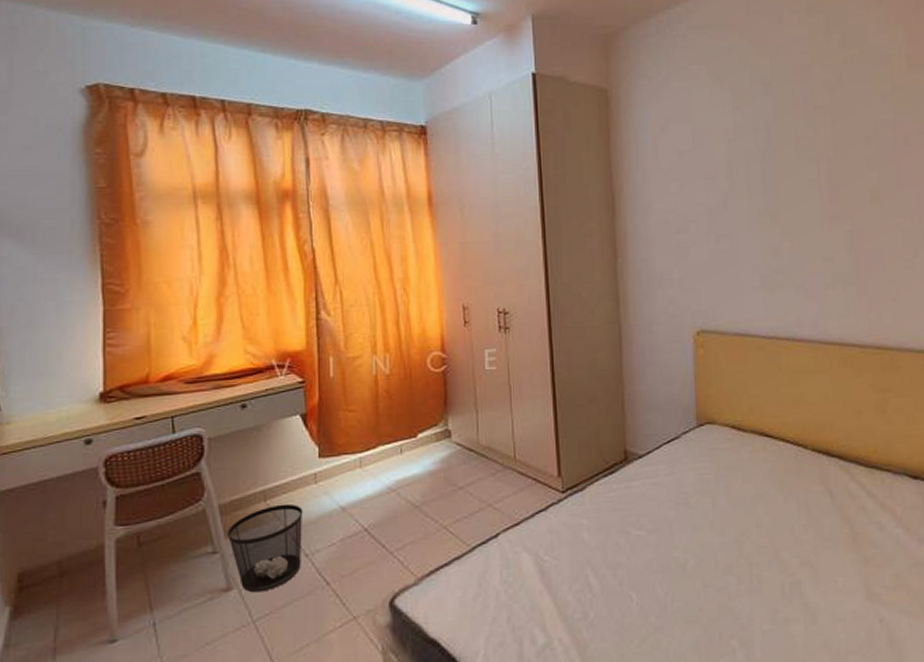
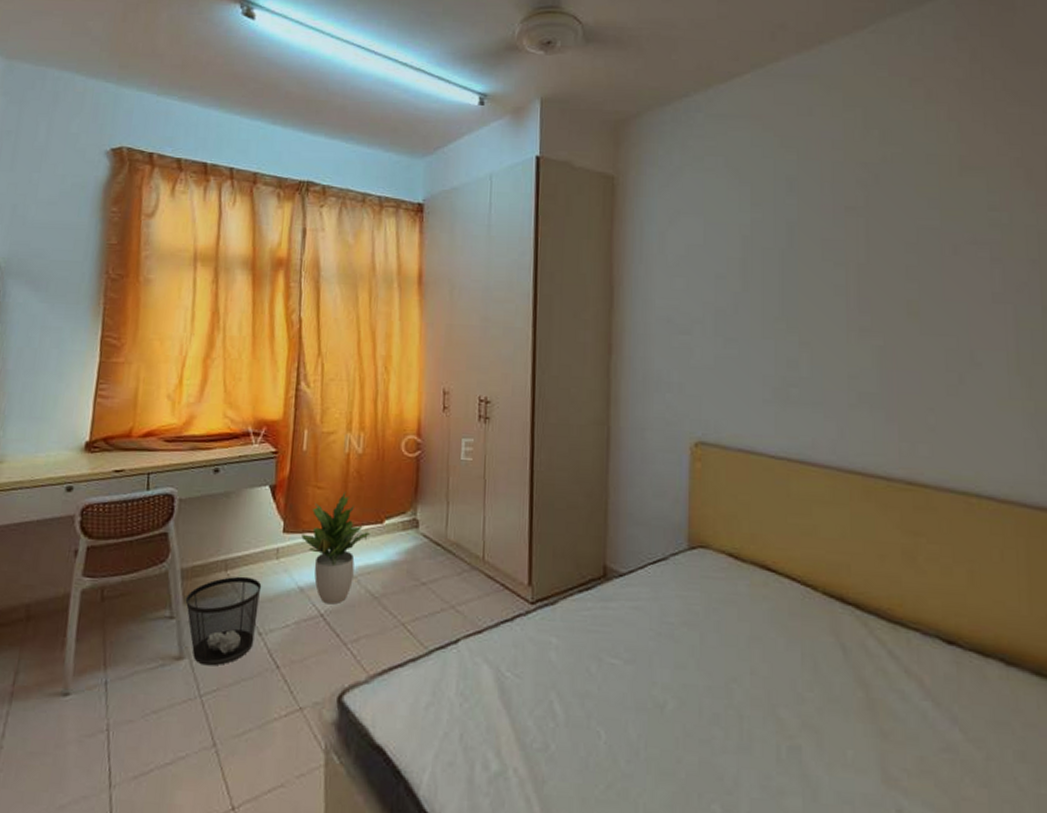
potted plant: none [338,411,405,519] -> present [301,490,370,605]

